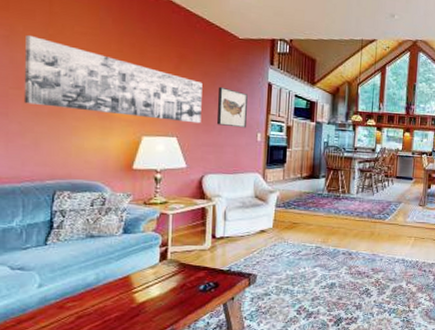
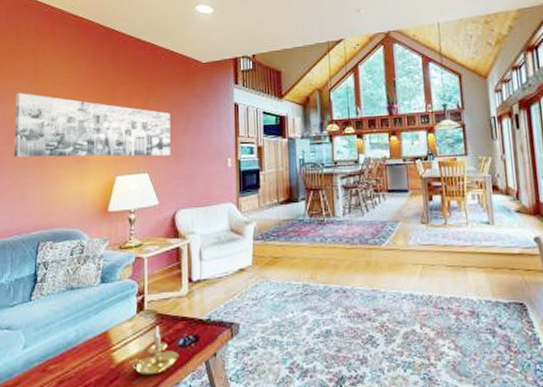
candle holder: none [149,273,199,314] -> present [128,325,179,376]
wall art: present [216,86,248,128] -> none [185,114,215,156]

